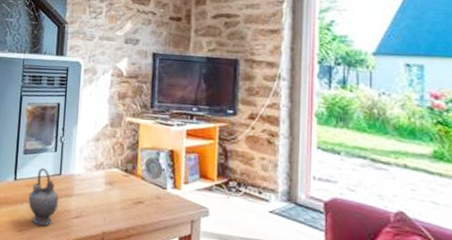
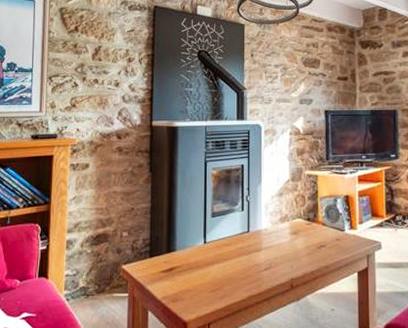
teapot: present [28,168,59,226] -> none [219,228,249,282]

